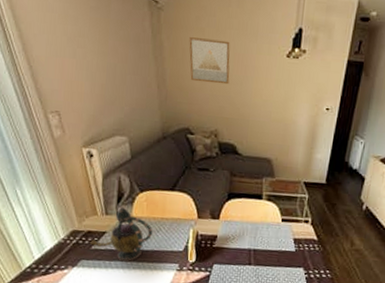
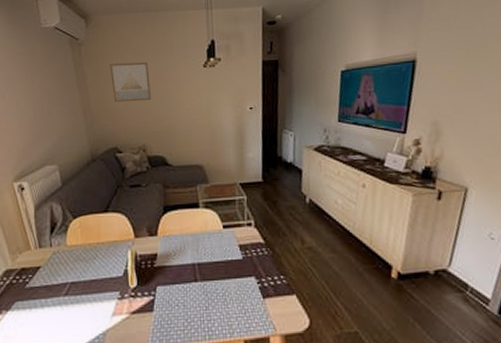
teapot: present [90,207,152,261] -> none [24,237,88,296]

